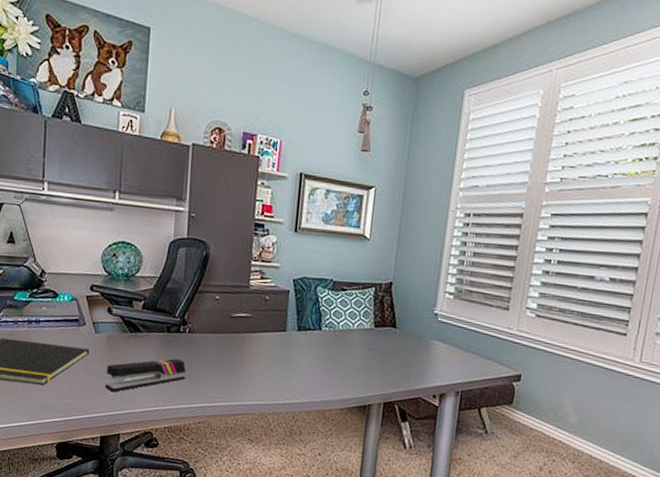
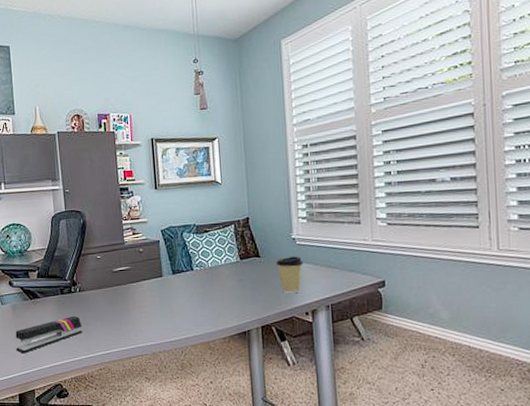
coffee cup: none [413,332,441,374] -> present [277,256,304,294]

